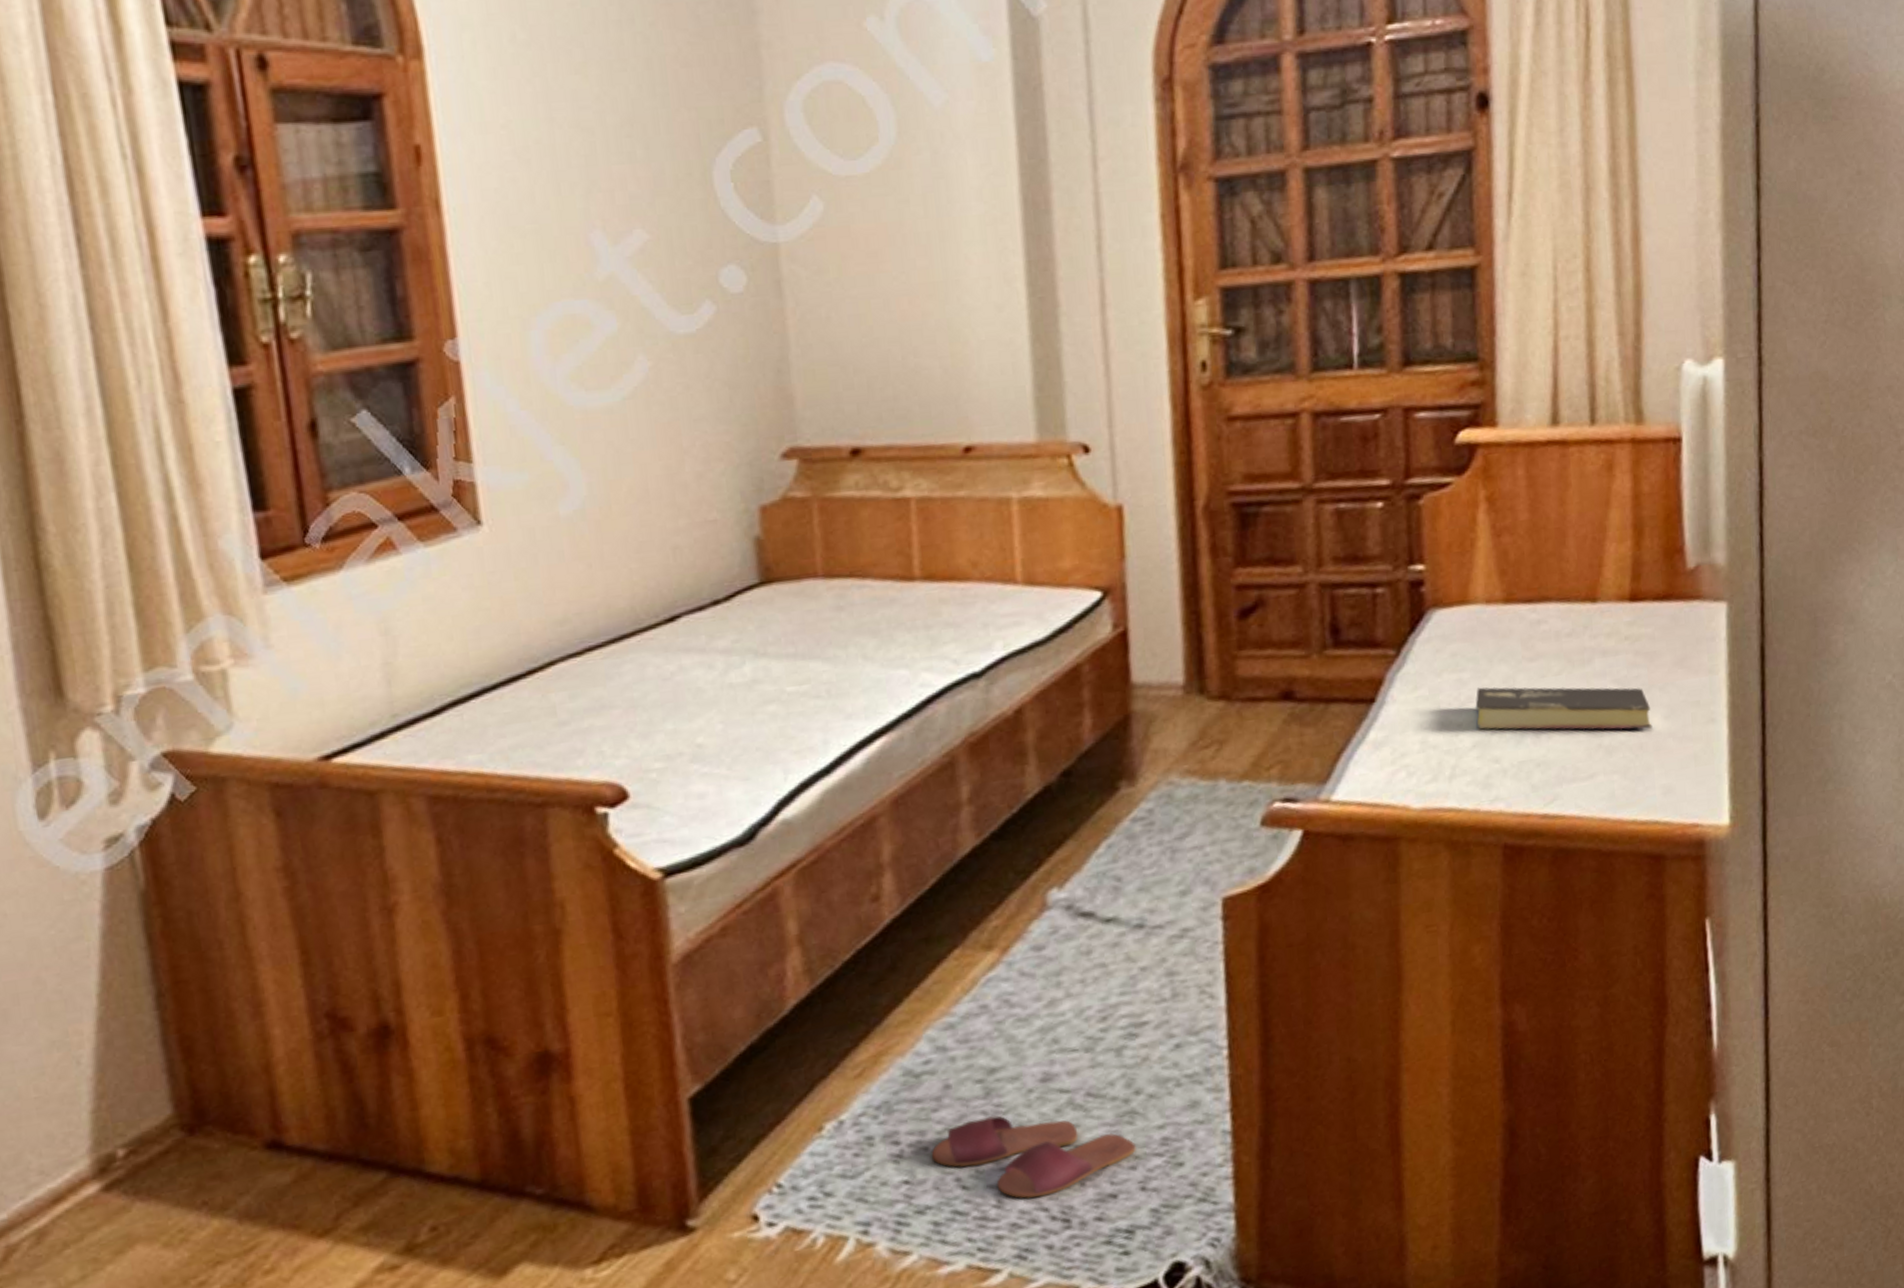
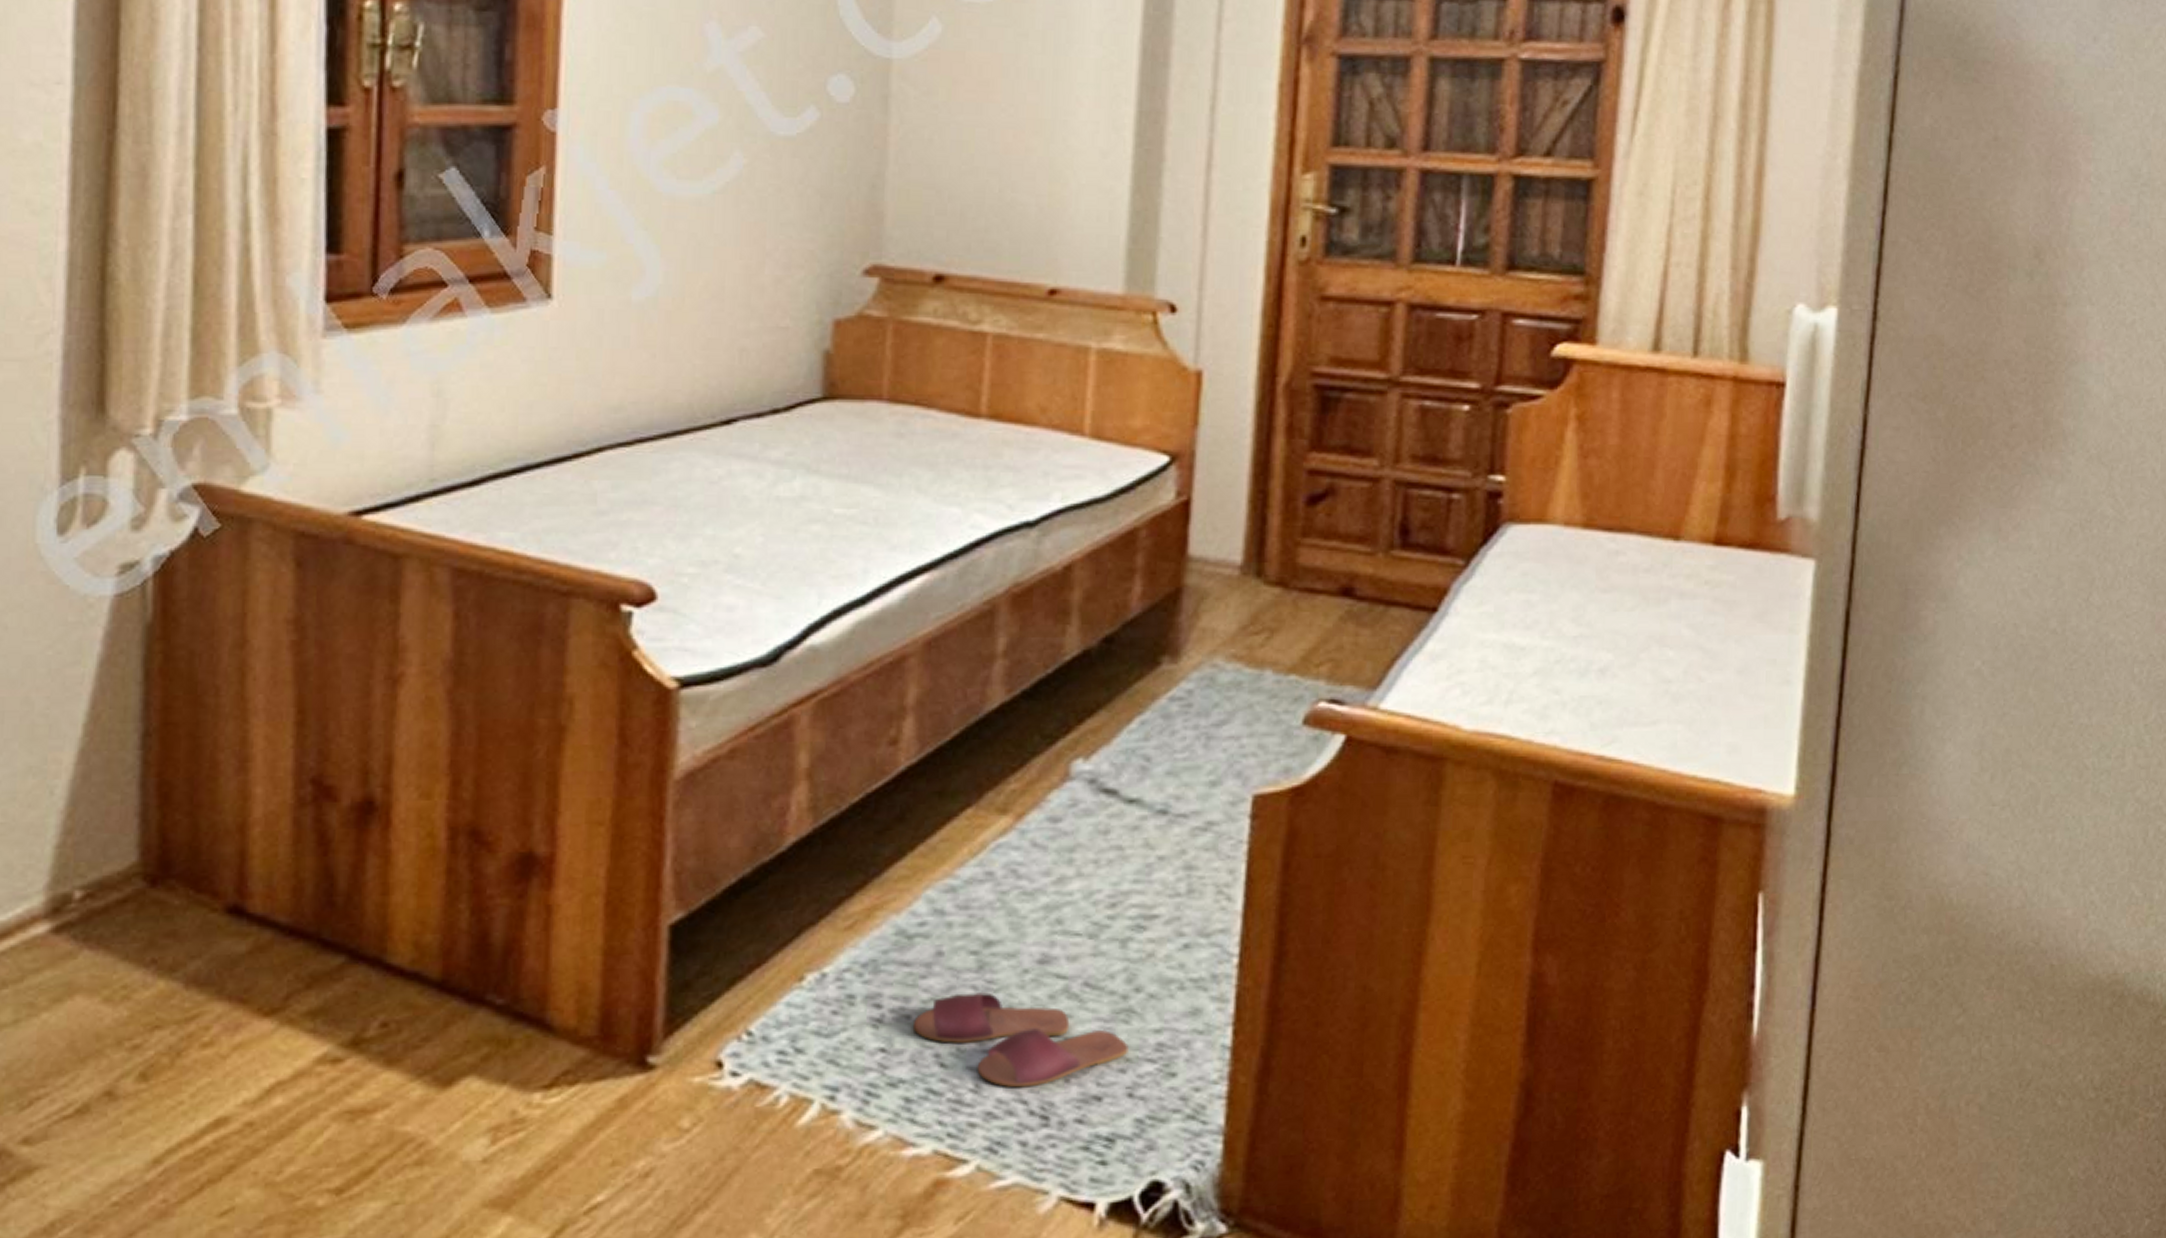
book: present [1475,686,1653,730] -> none [1540,612,1724,681]

